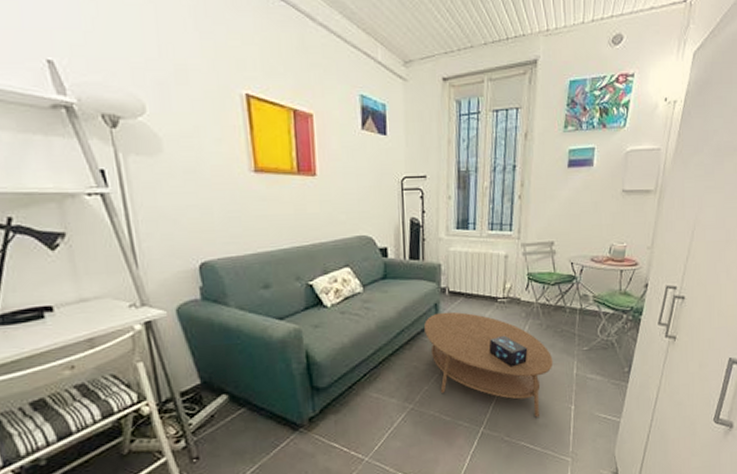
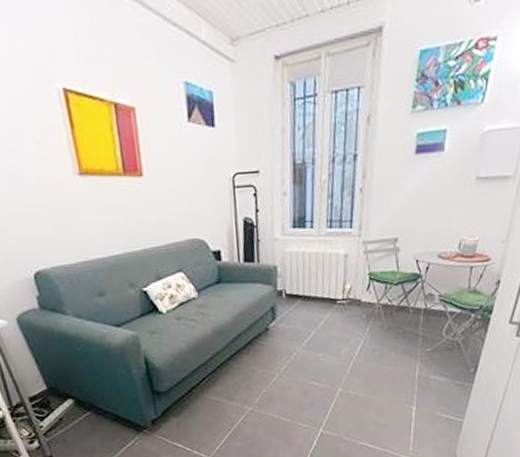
coffee table: present [424,311,553,417] -> none [261,315,395,418]
decorative box: present [488,335,528,368] -> none [327,337,369,370]

